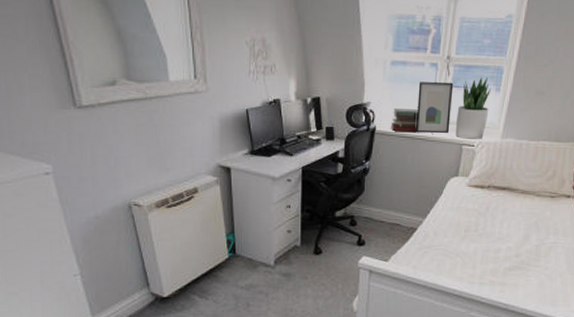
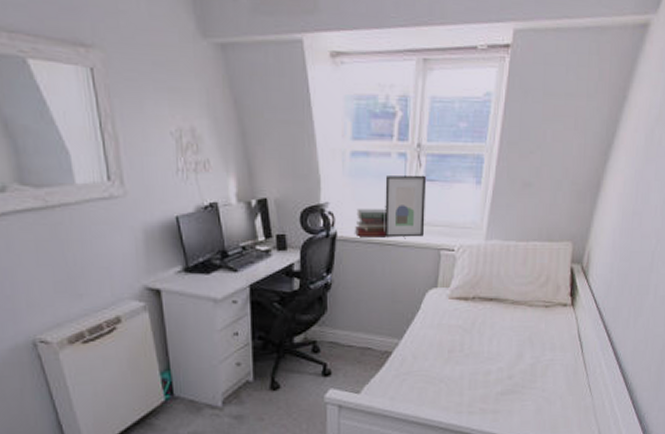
planter: present [456,77,491,139] -> none [432,168,470,242]

